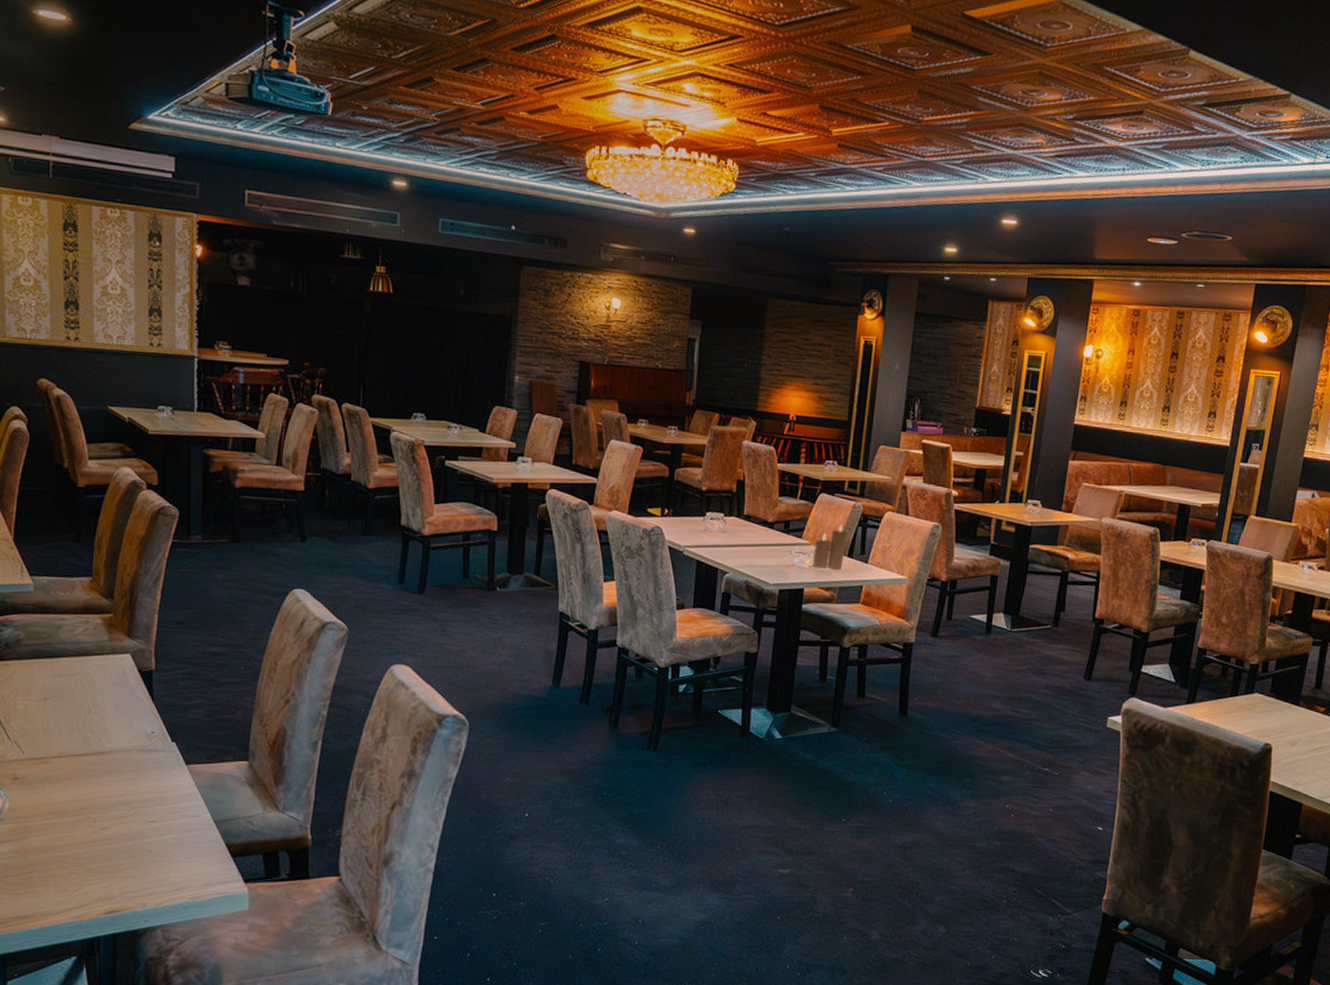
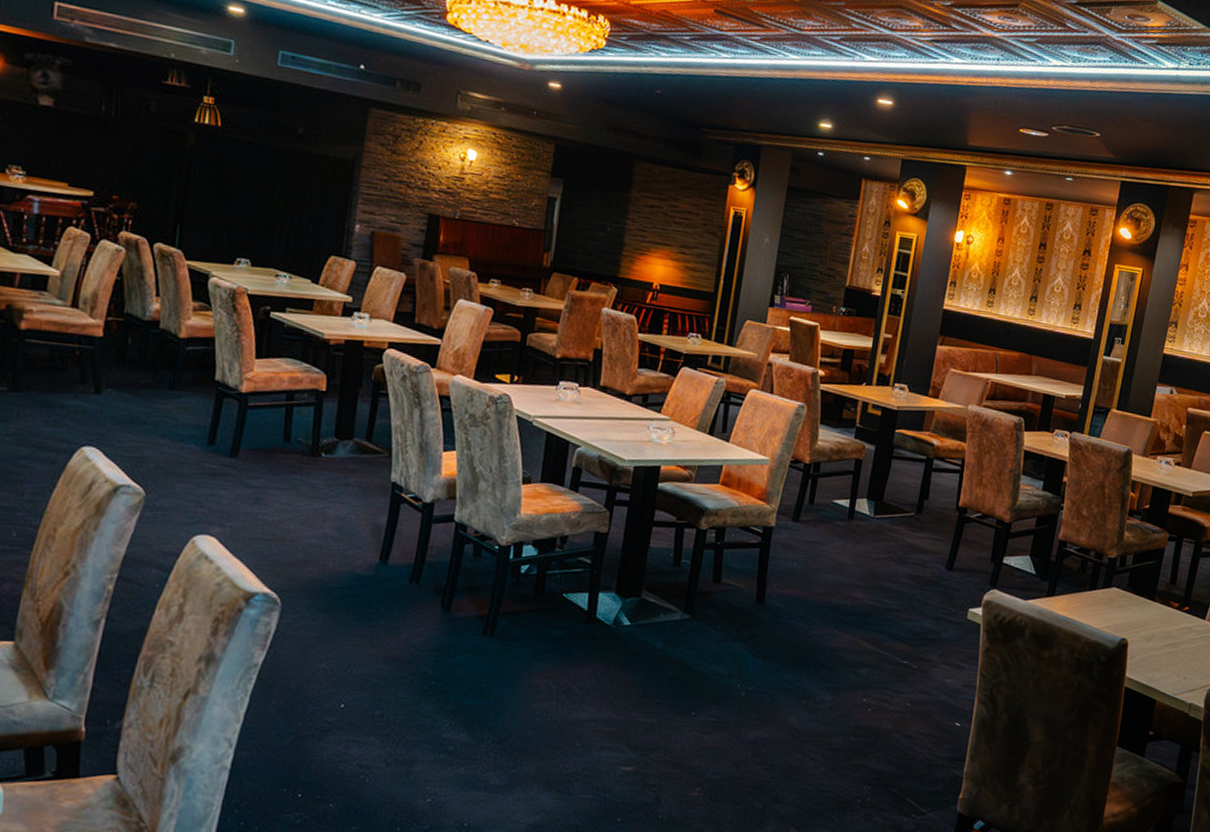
candle: present [812,525,847,571] -> none [670,401,709,449]

